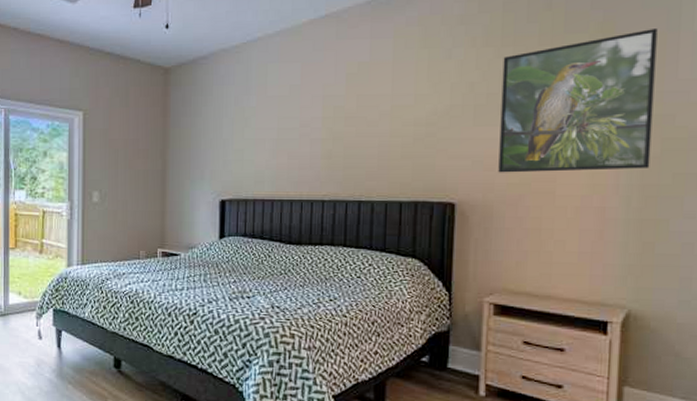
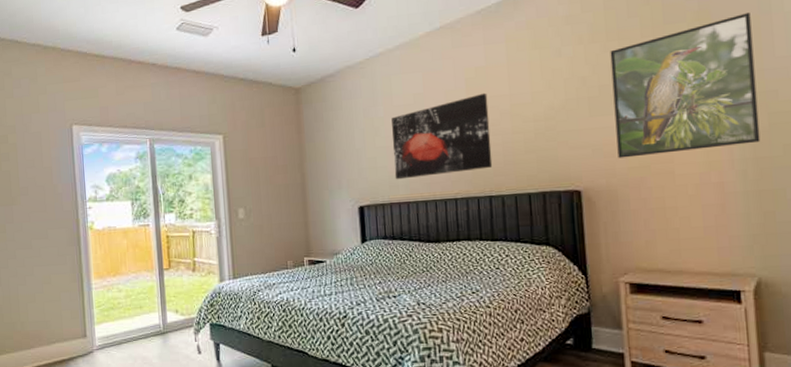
wall art: none [261,90,368,175] -> present [392,93,493,180]

